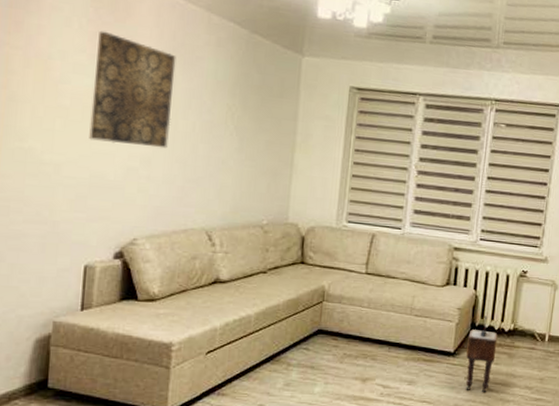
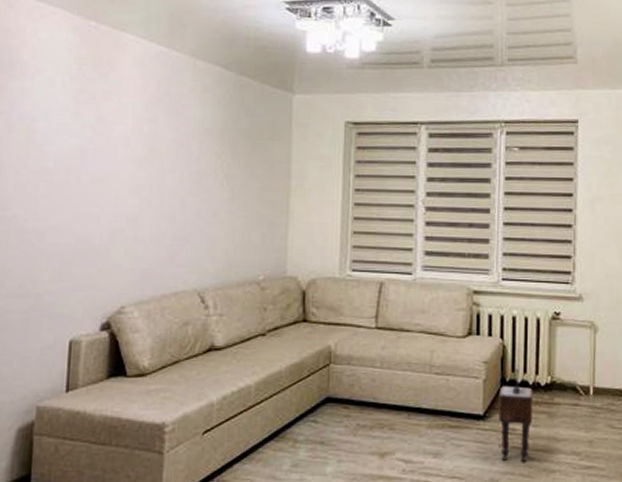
wall art: present [89,30,176,149] -> none [73,87,162,205]

